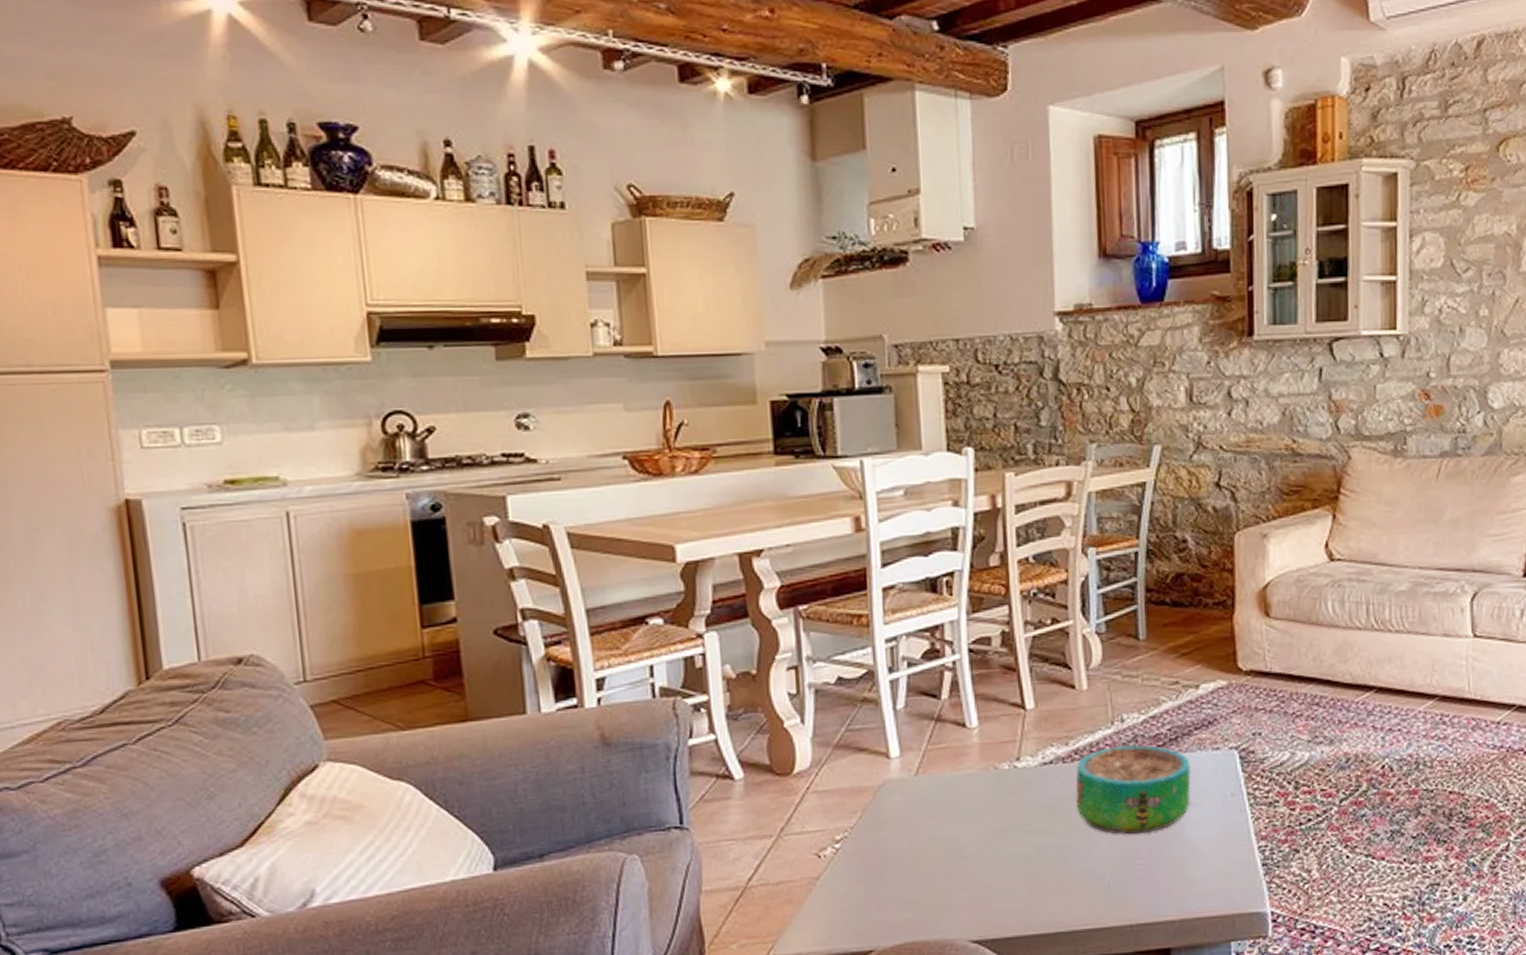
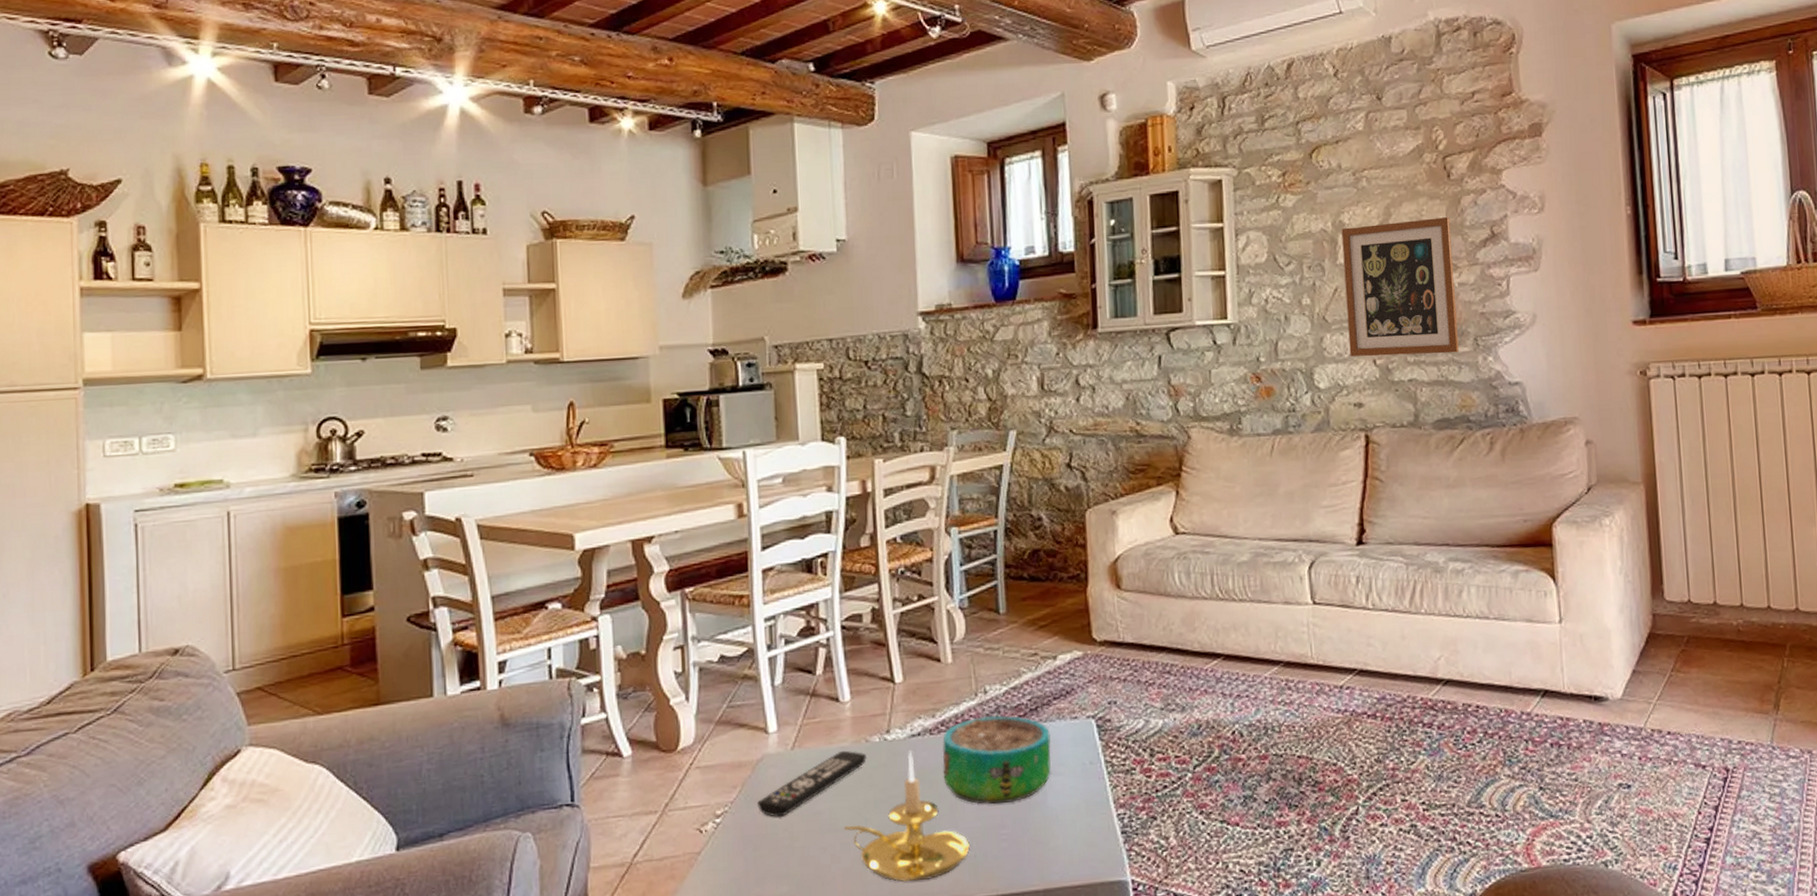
remote control: none [879,777,996,844] -> present [757,750,868,817]
candle holder: none [971,778,1103,910] -> present [844,750,970,882]

